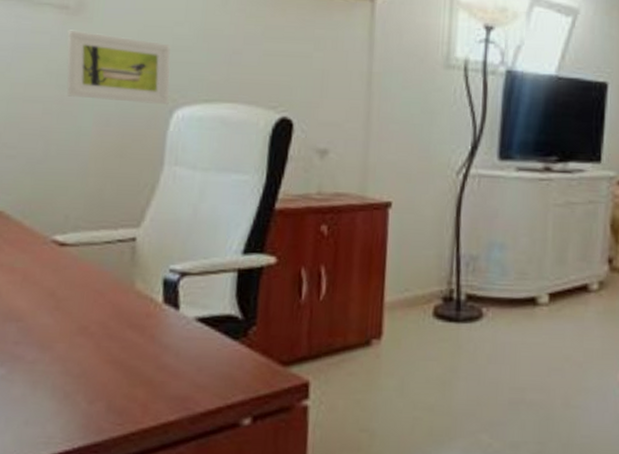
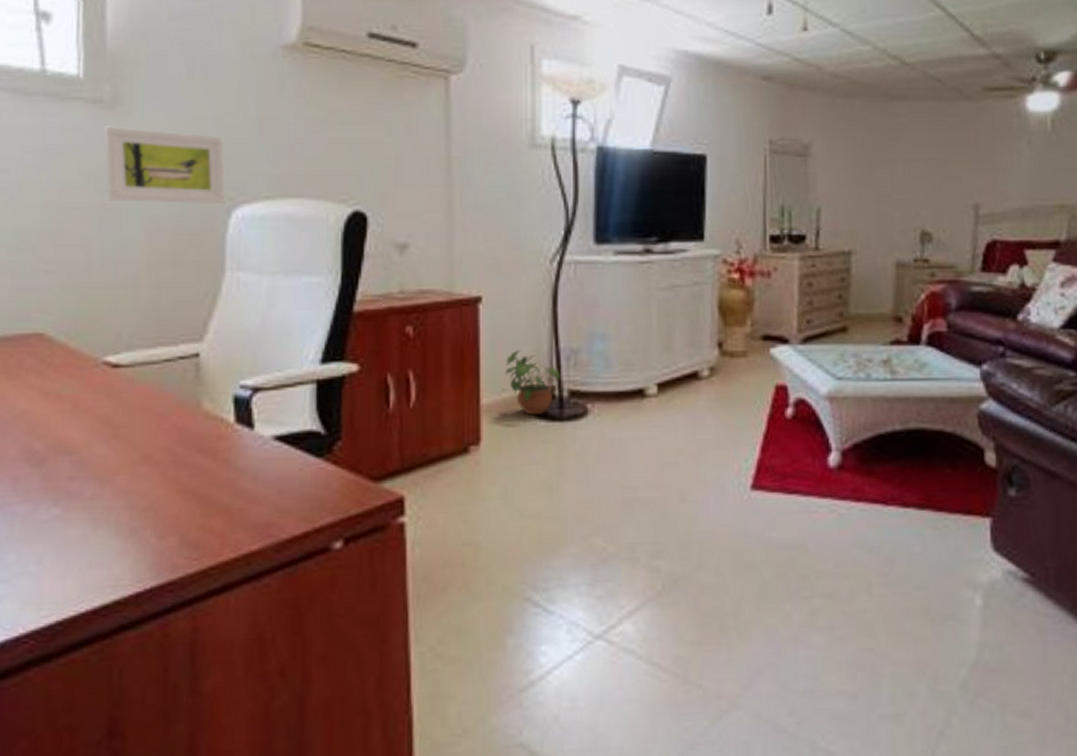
potted plant: none [408,253,460,316] -> present [504,350,561,416]

